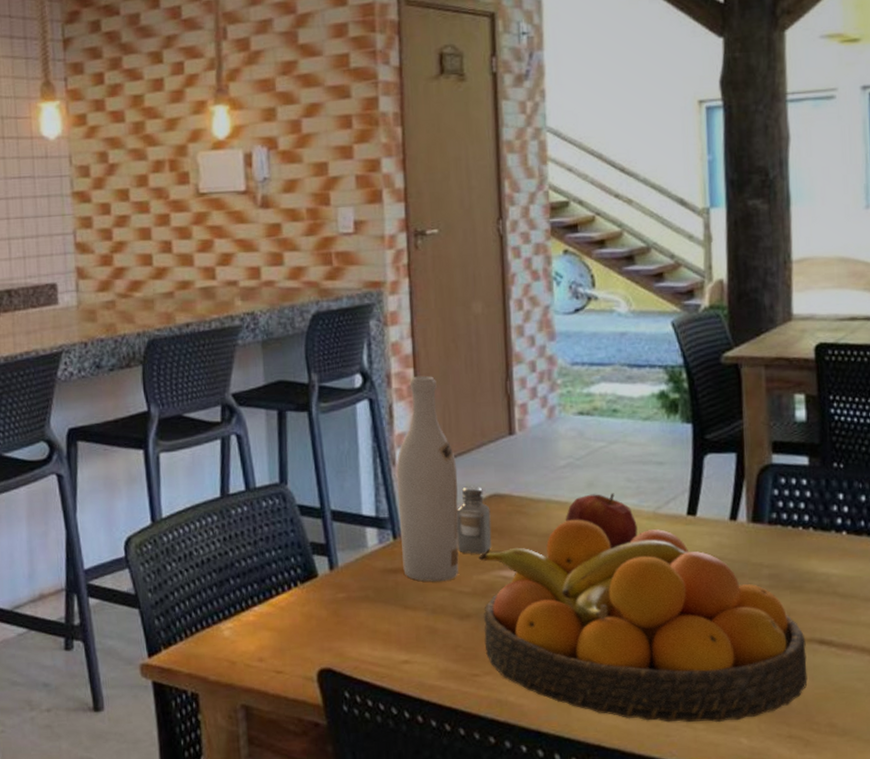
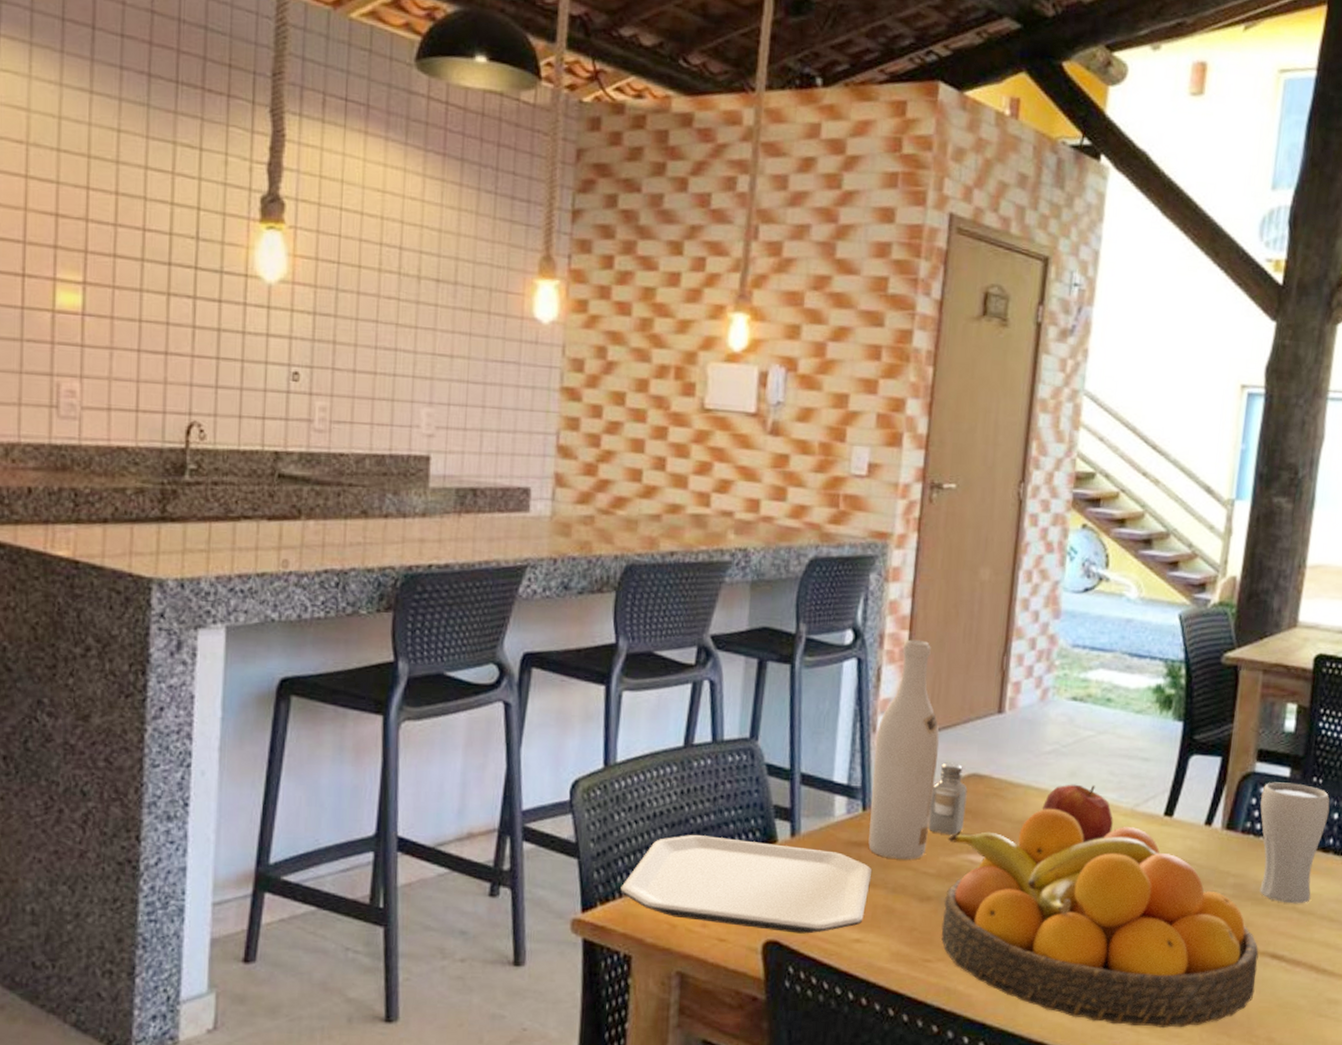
plate: none [180,576,411,660] -> present [620,834,873,934]
drinking glass: none [783,470,856,589] -> present [1259,782,1330,904]

